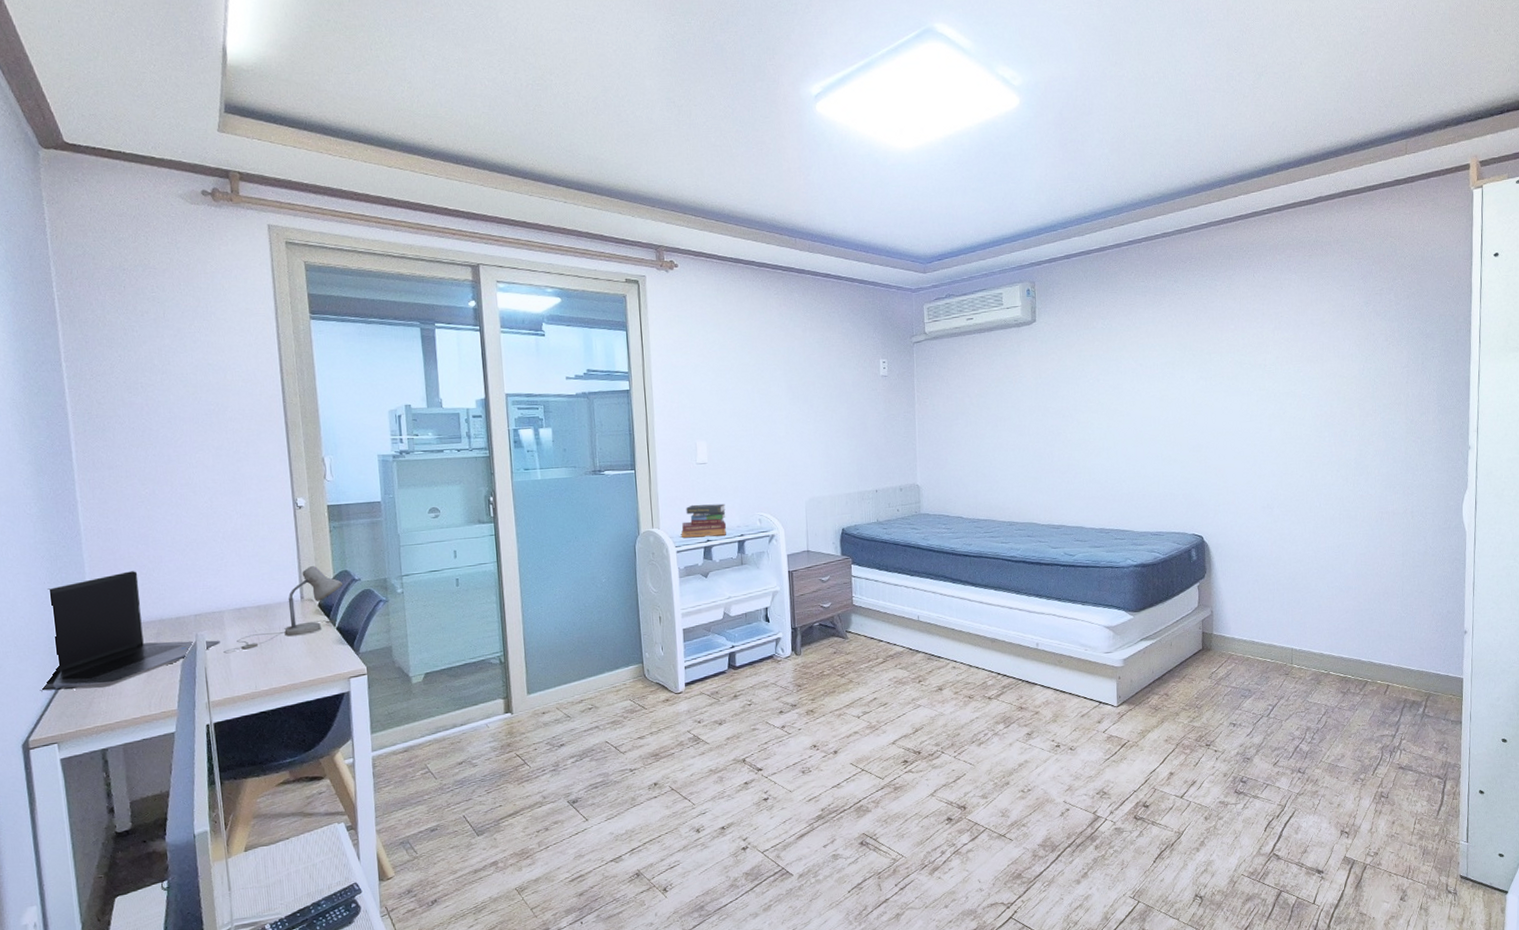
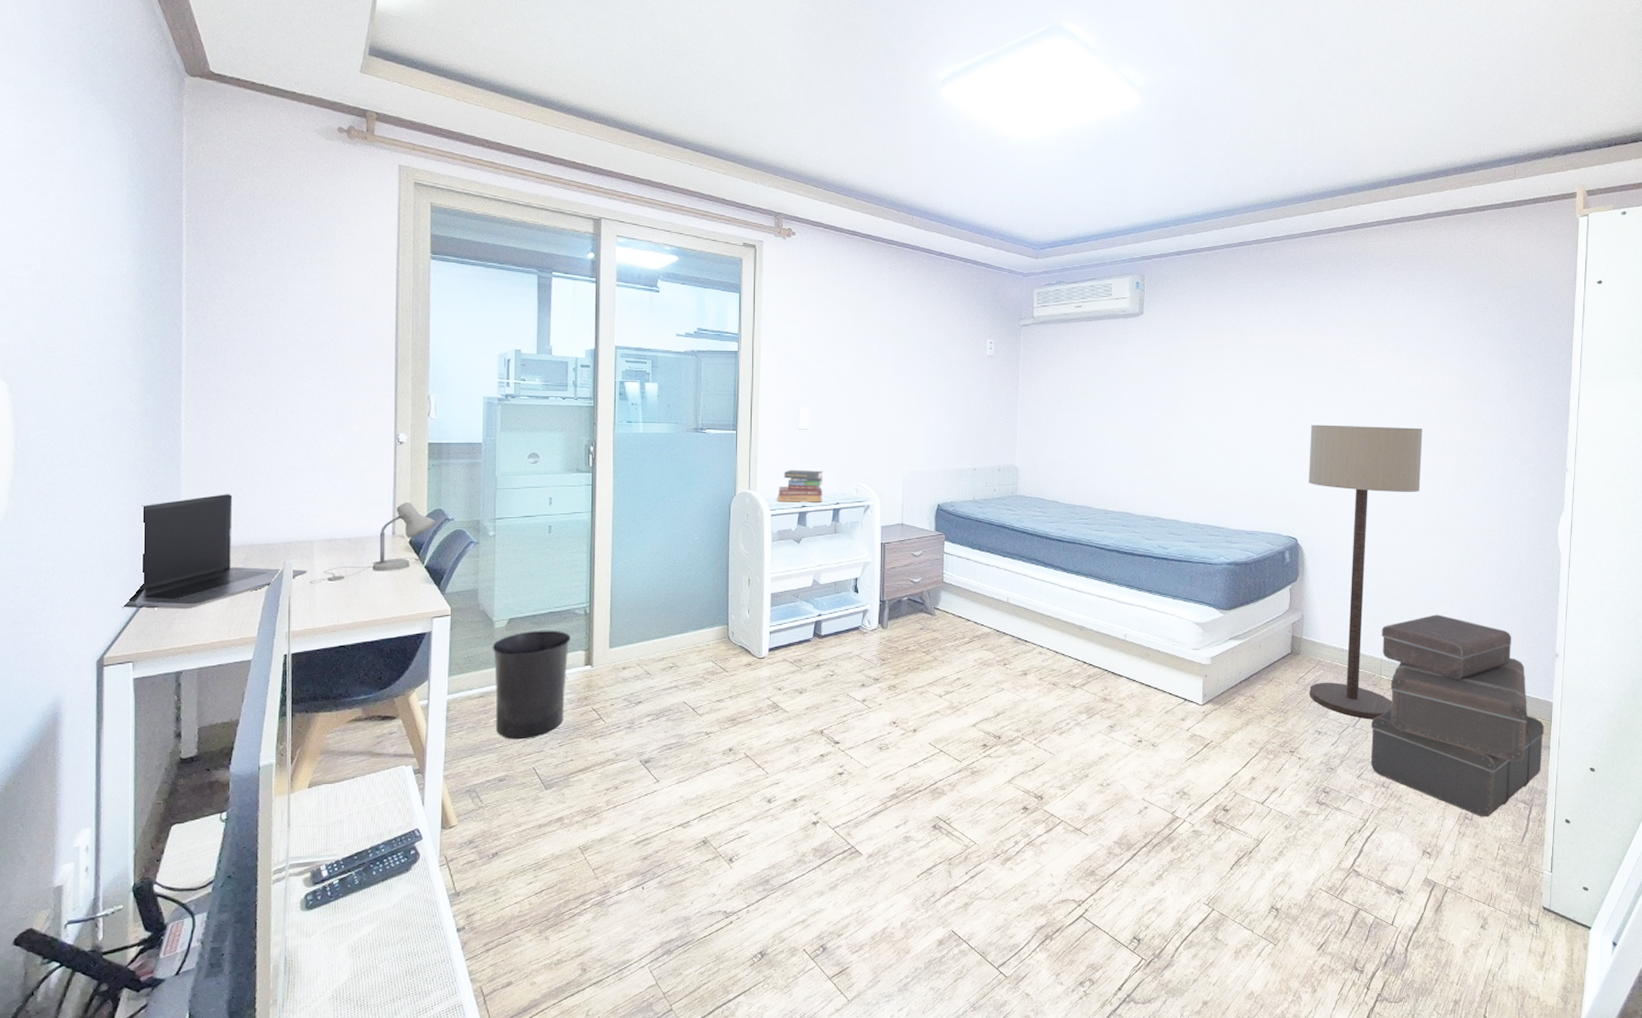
waste bin: none [411,681,489,790] -> present [492,630,571,739]
floor lamp: none [1210,416,1324,709] -> present [1308,424,1423,720]
suitcase: none [1285,600,1456,795] -> present [1370,614,1544,818]

